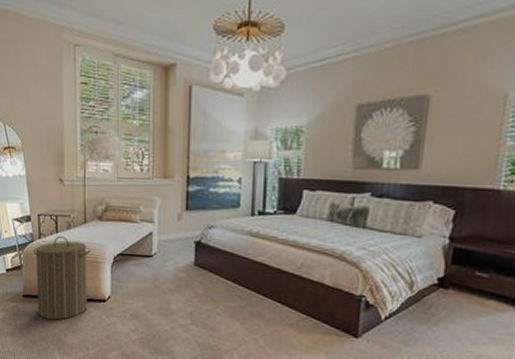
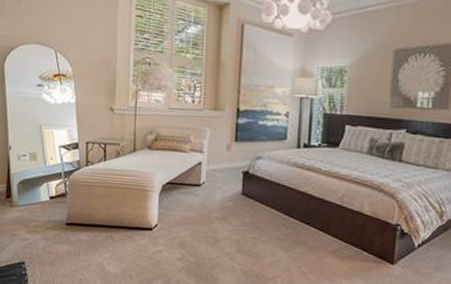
laundry hamper: present [32,236,91,320] -> none [79,164,140,249]

